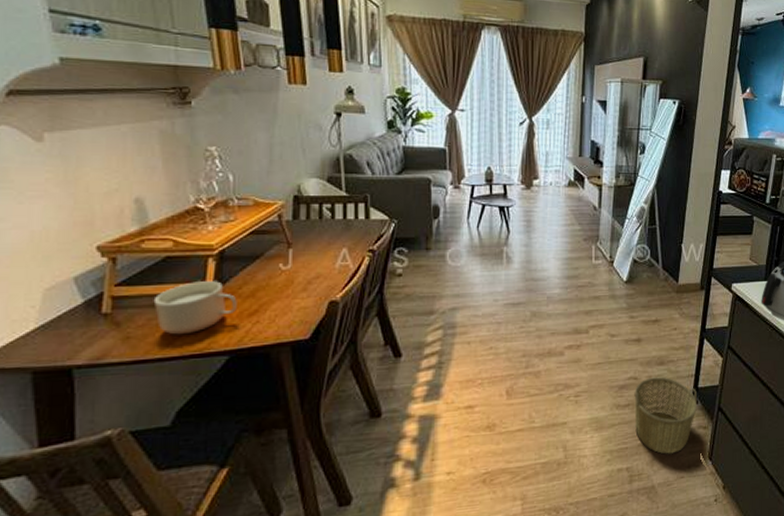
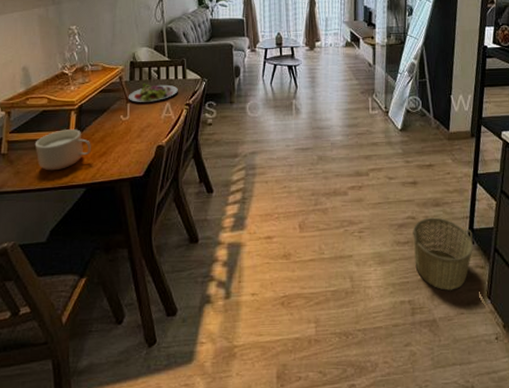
salad plate: none [290,223,358,247] -> present [128,83,178,102]

